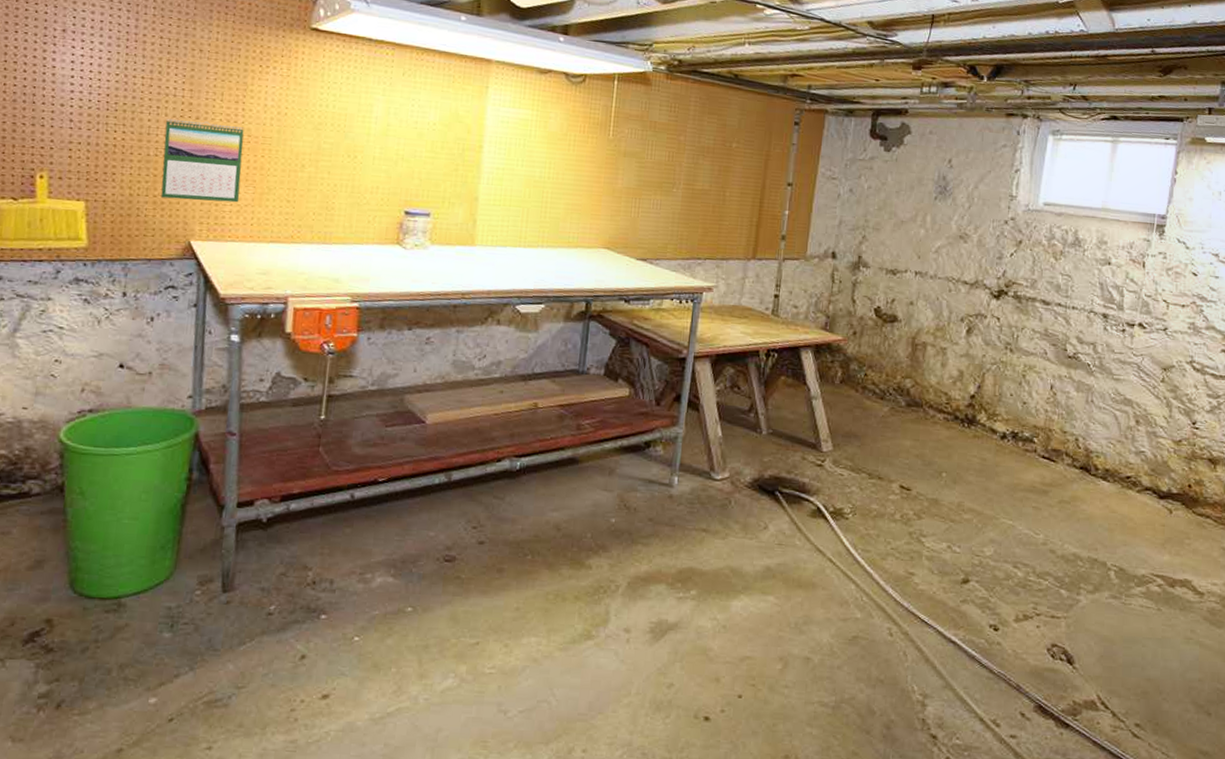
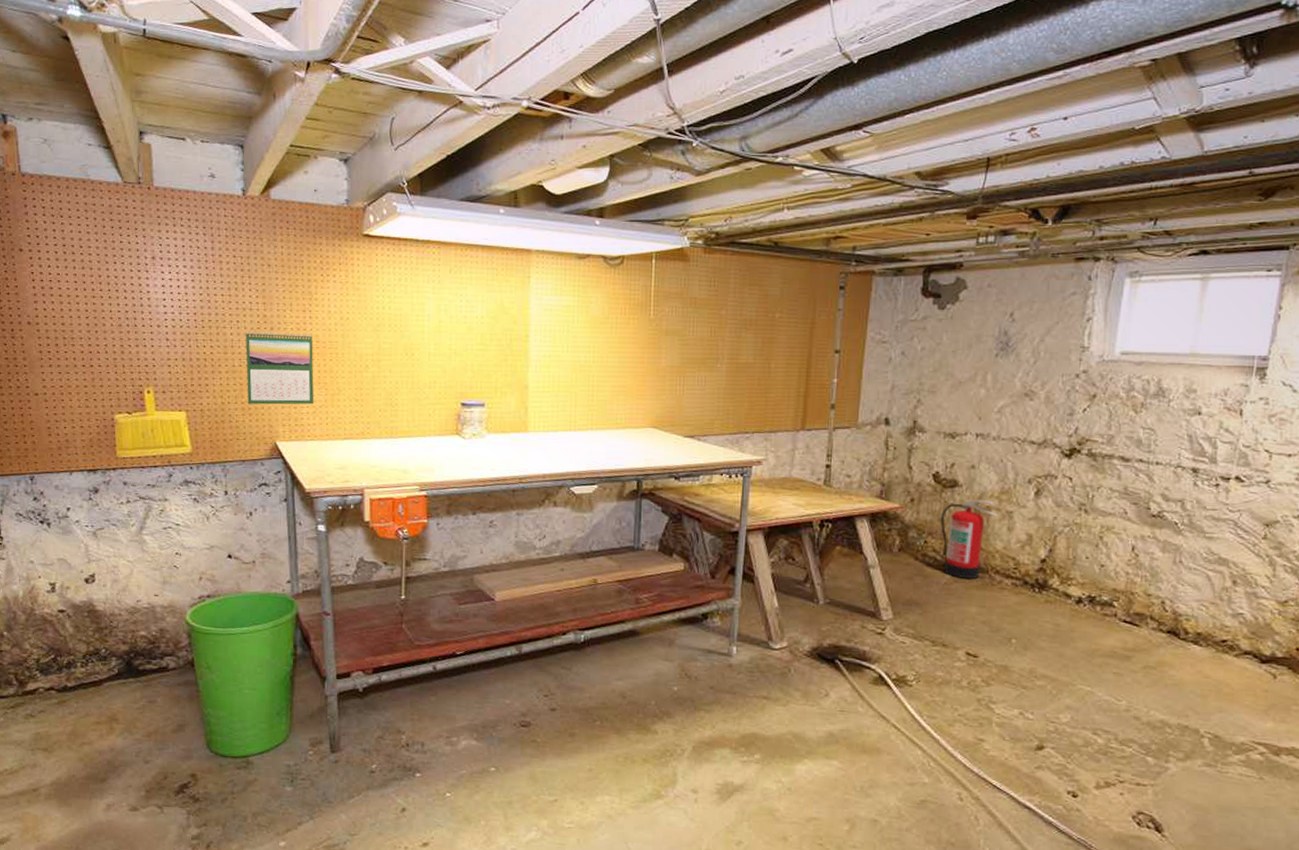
fire extinguisher: none [880,335,933,413] -> present [941,500,998,579]

